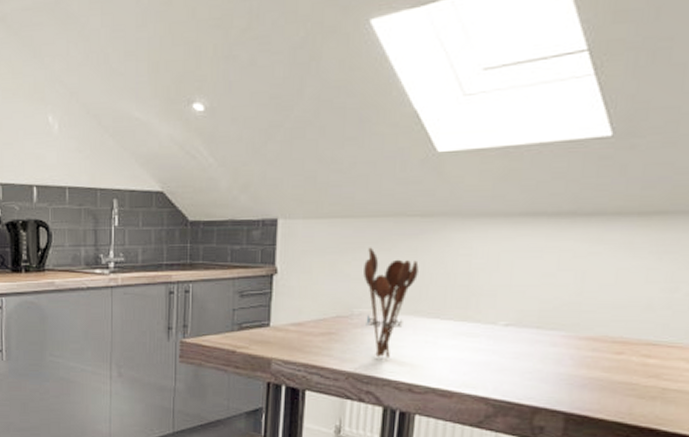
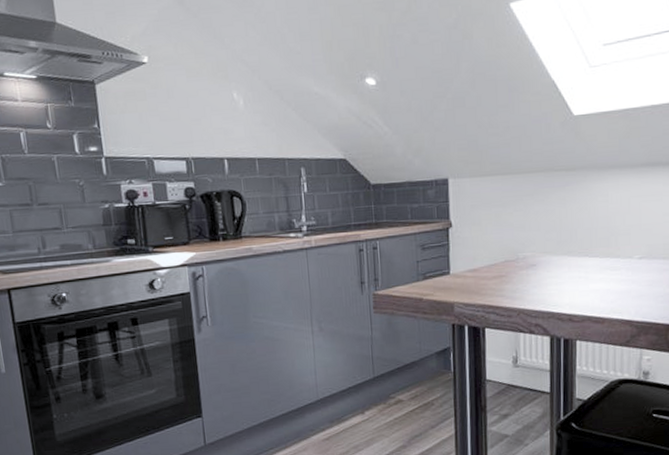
utensil holder: present [364,247,419,358] -> none [524,199,568,295]

